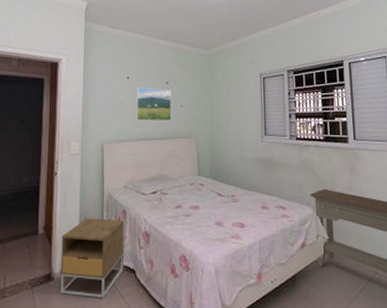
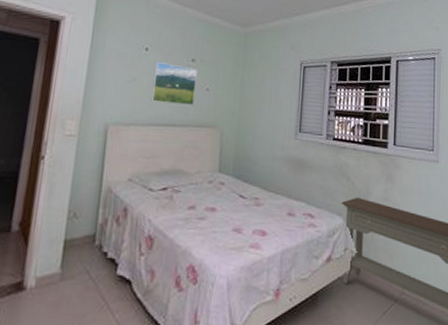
nightstand: present [60,218,124,298] -> none [32,215,124,314]

